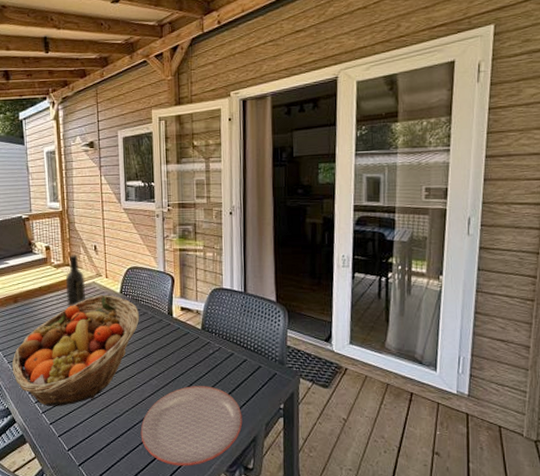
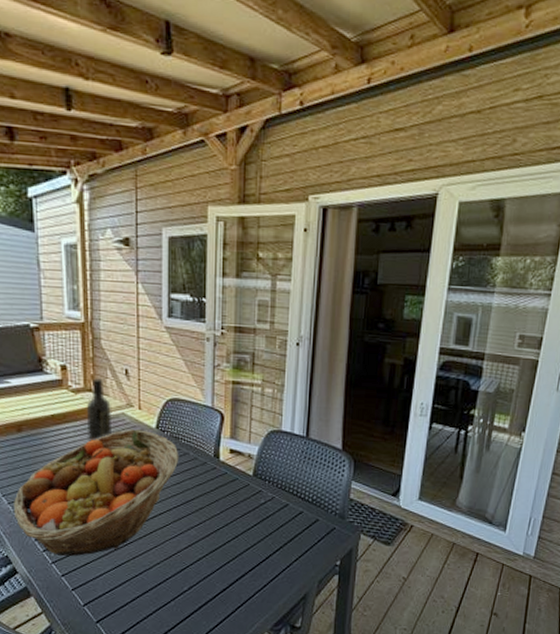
plate: present [140,386,243,466] -> none [173,538,293,624]

